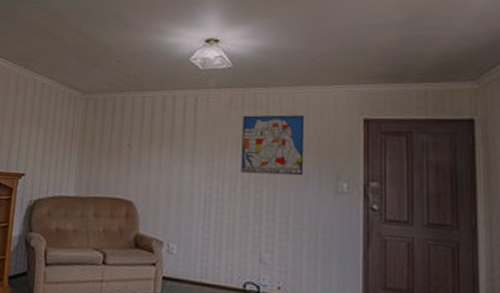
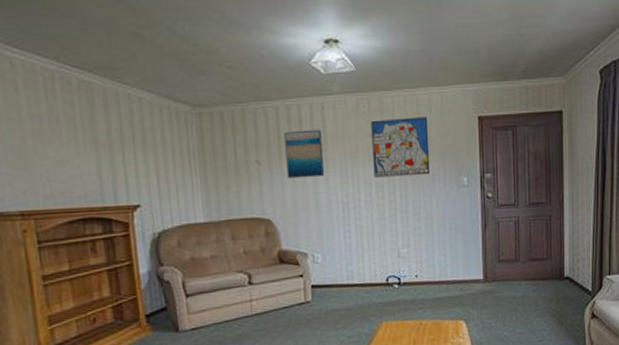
wall art: none [154,119,193,166] -> present [284,129,325,179]

